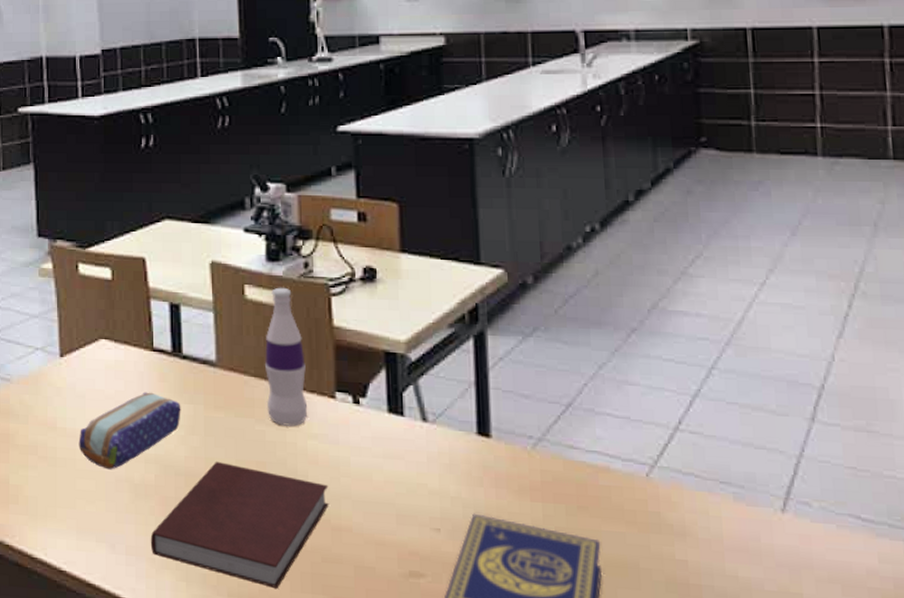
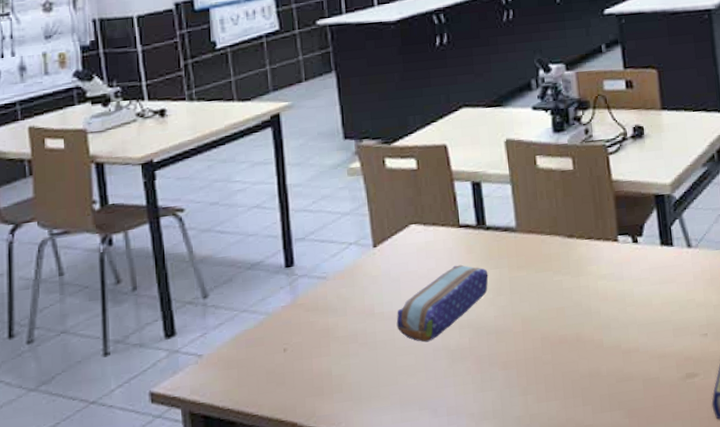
notebook: present [150,461,329,588] -> none [468,314,619,415]
bottle: present [264,287,308,426] -> none [557,153,597,273]

